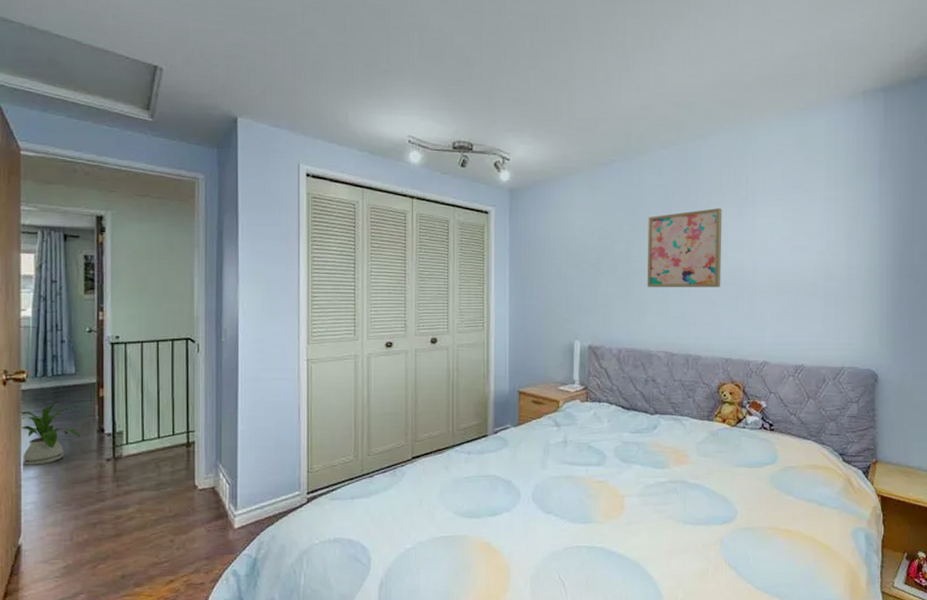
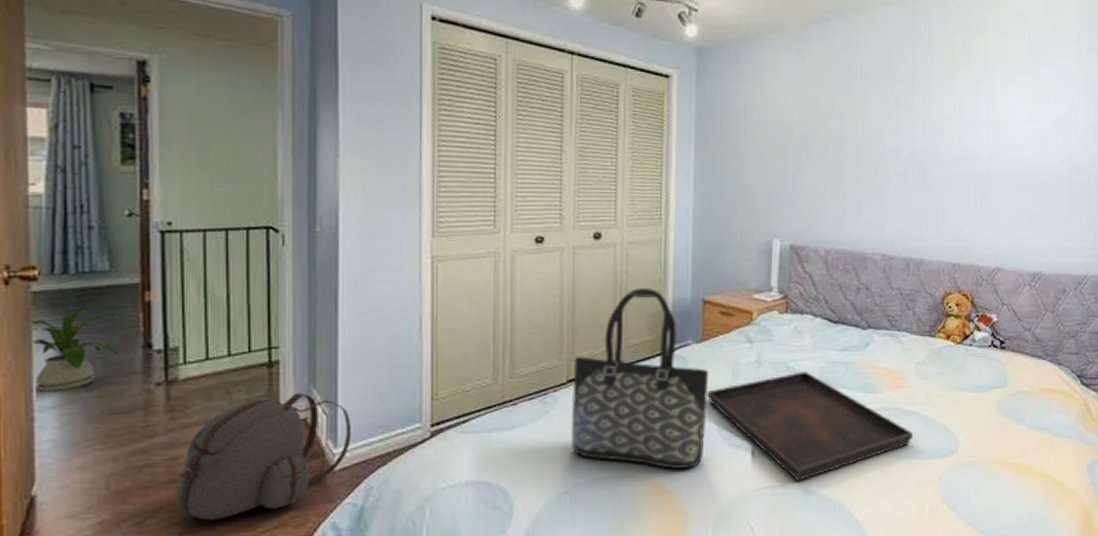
backpack: none [119,467,247,566] -> present [174,392,351,520]
tote bag: none [415,383,525,530] -> present [571,289,709,469]
serving tray: none [524,450,697,542] -> present [707,371,914,481]
wall art: present [647,208,722,287] -> none [863,82,955,178]

